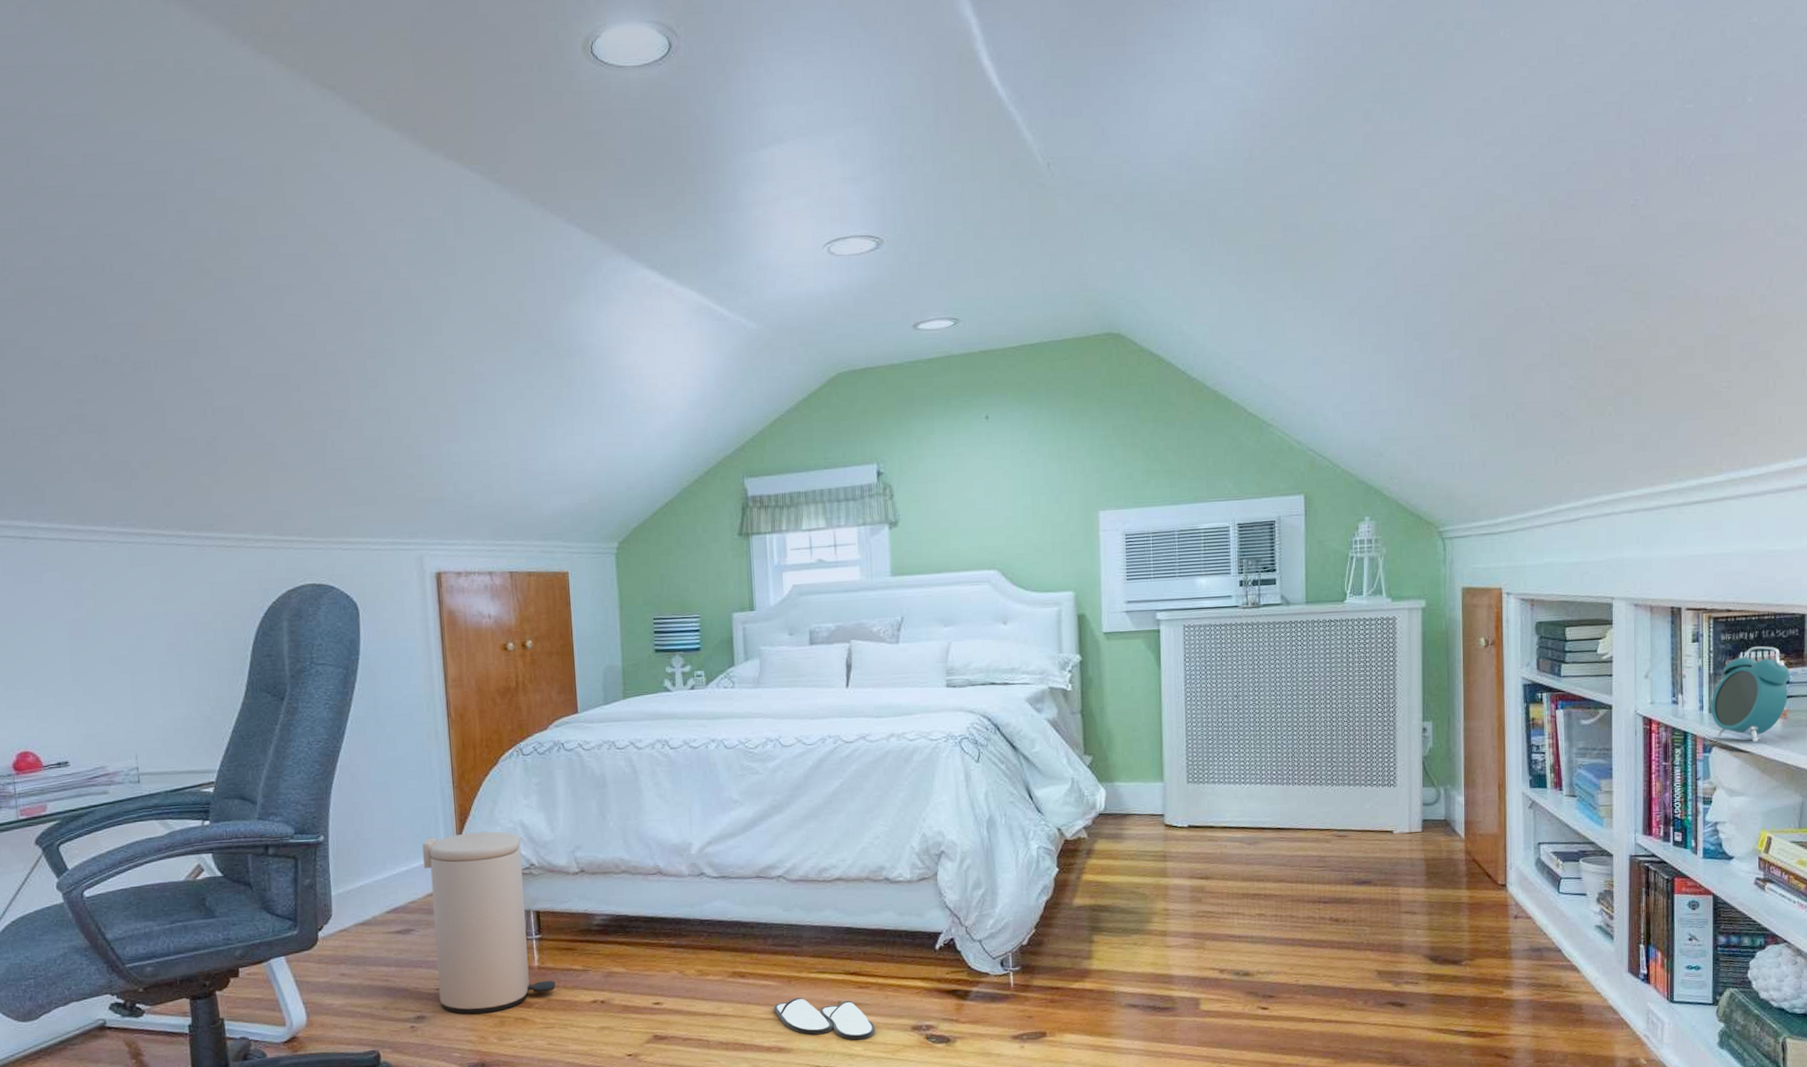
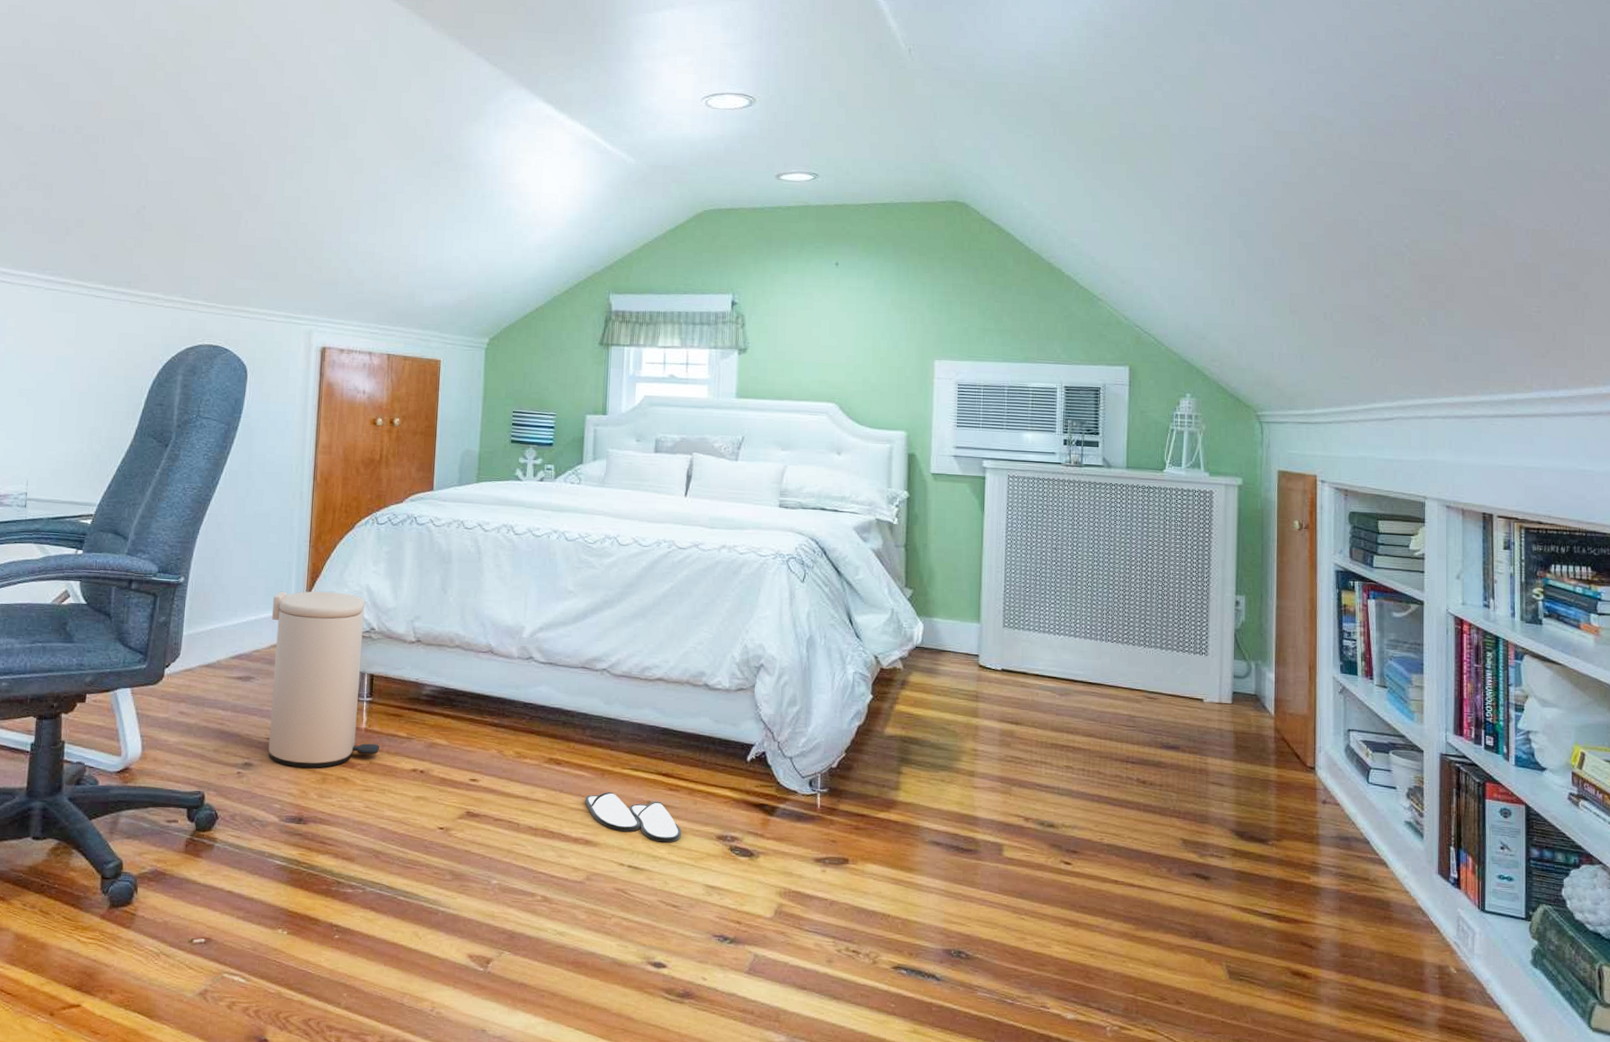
alarm clock: present [1711,646,1790,743] -> none [1522,561,1602,656]

